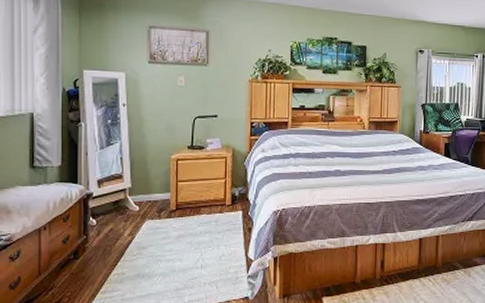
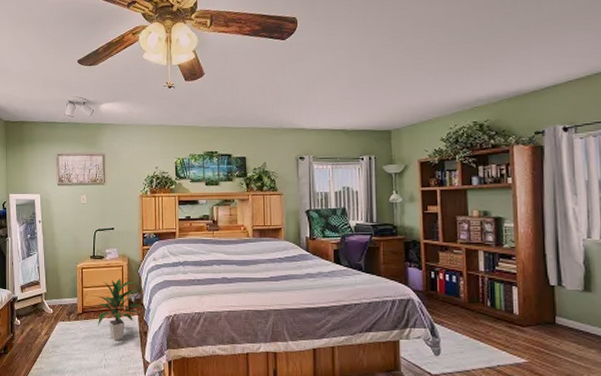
indoor plant: none [193,171,247,239] -> present [97,278,142,341]

